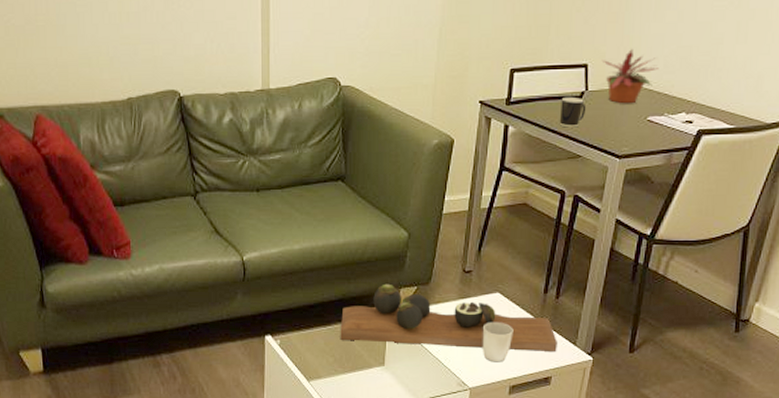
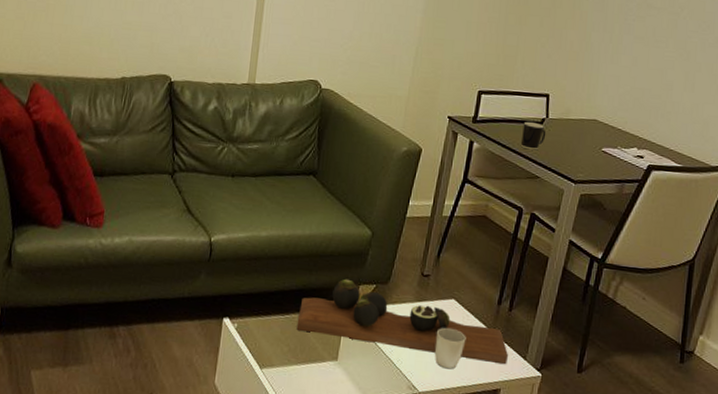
potted plant: present [601,49,659,104] -> none [562,85,614,135]

